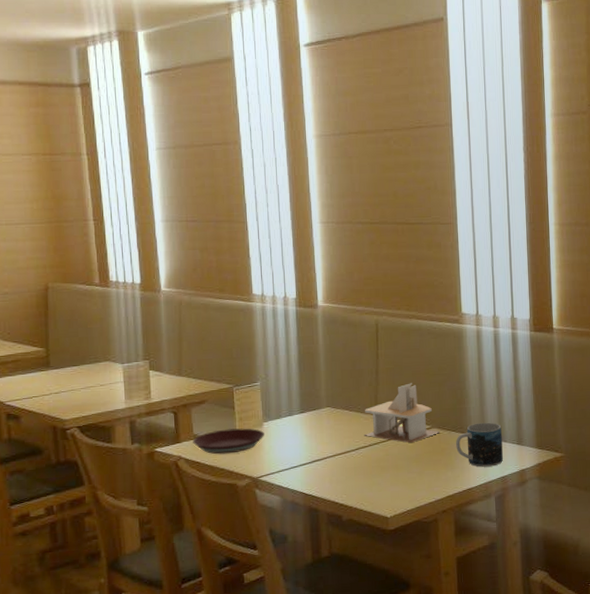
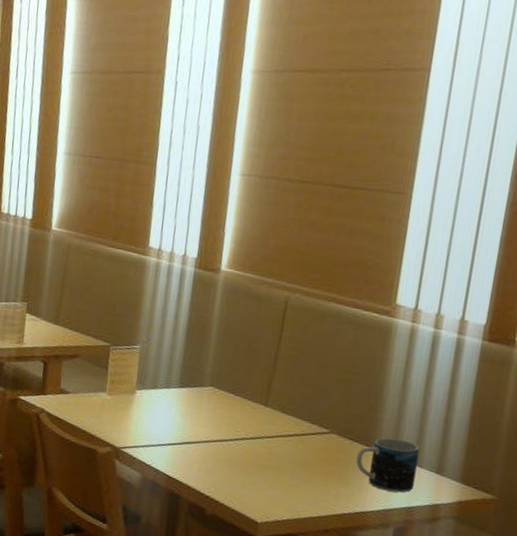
plate: present [193,428,265,455] -> none [58,389,136,417]
napkin holder: present [364,383,441,443] -> none [247,376,340,446]

